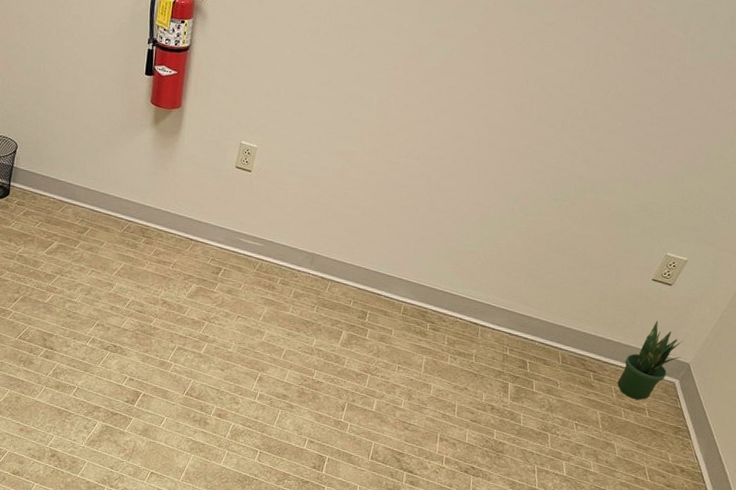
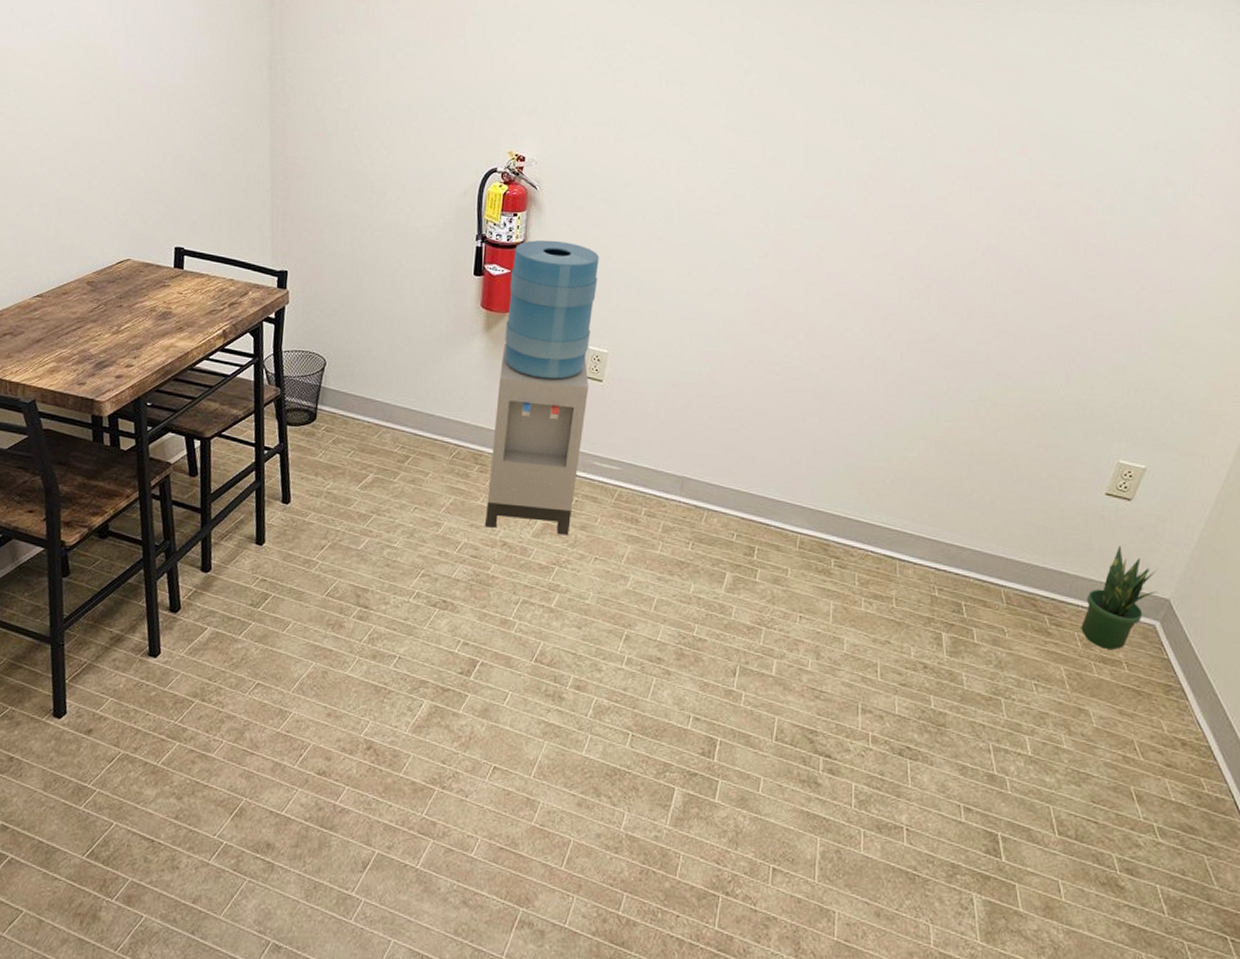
water cooler: none [149,45,254,297] -> present [485,240,600,535]

